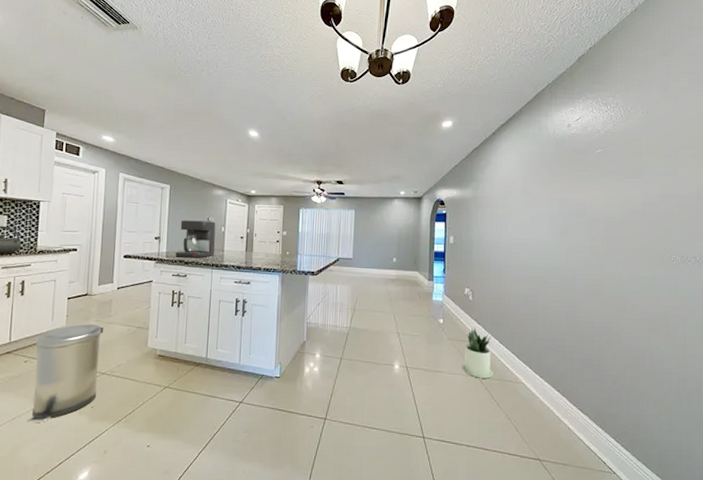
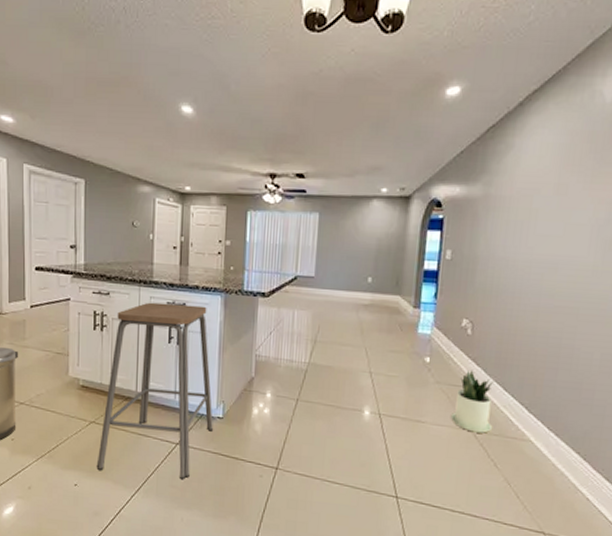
bar stool: none [168,282,272,435] -> present [96,302,213,480]
coffee maker: present [175,220,216,258] -> none [95,224,143,273]

